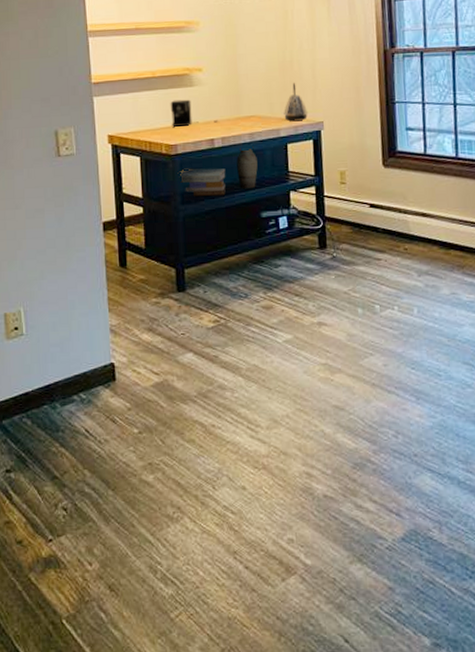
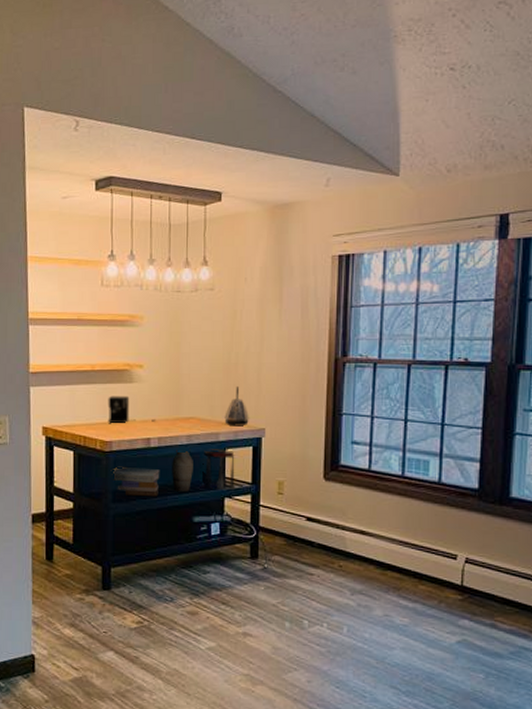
jar: none [266,144,299,184] -> present [201,449,235,489]

